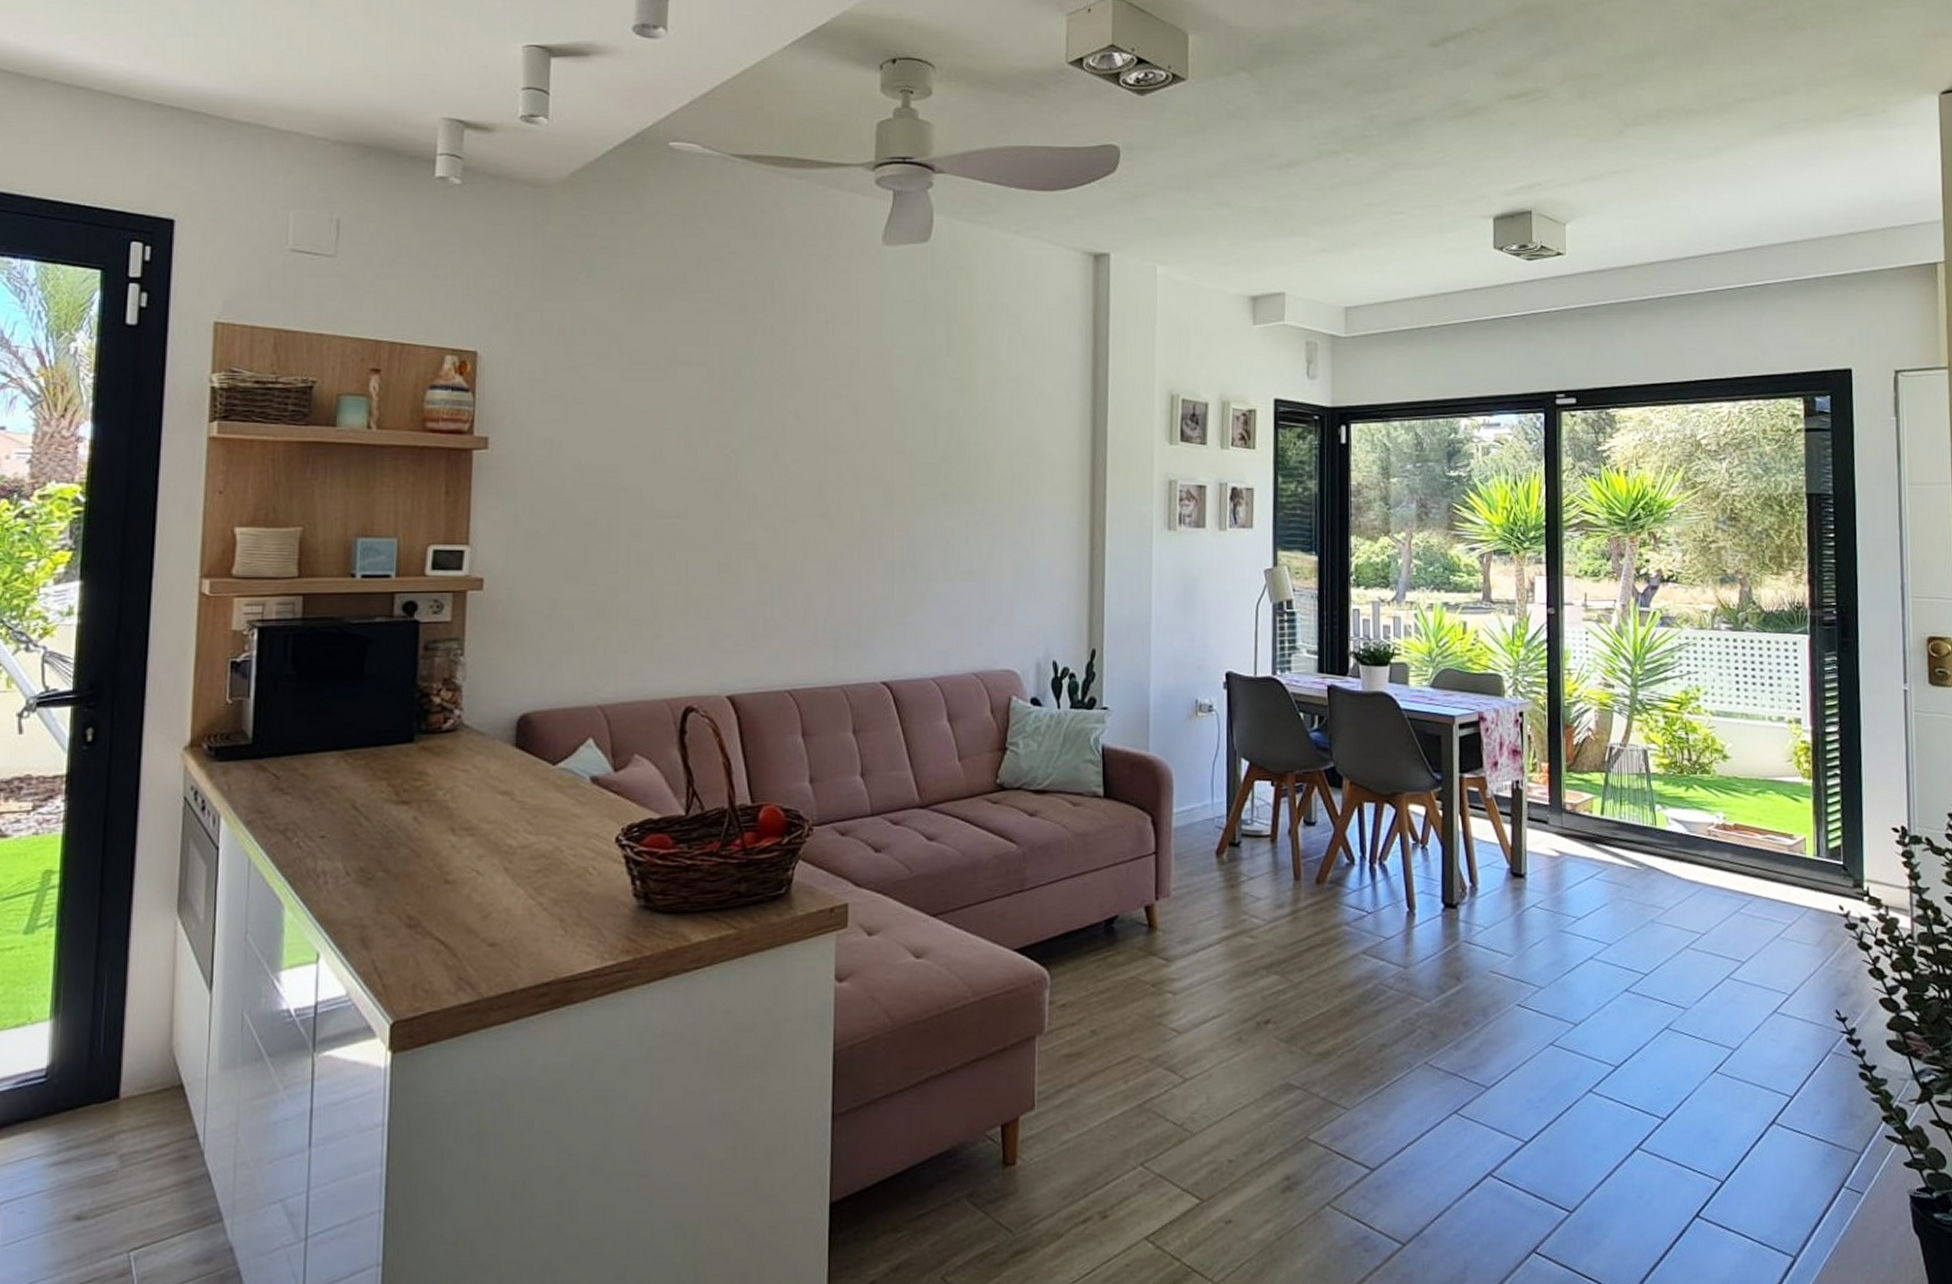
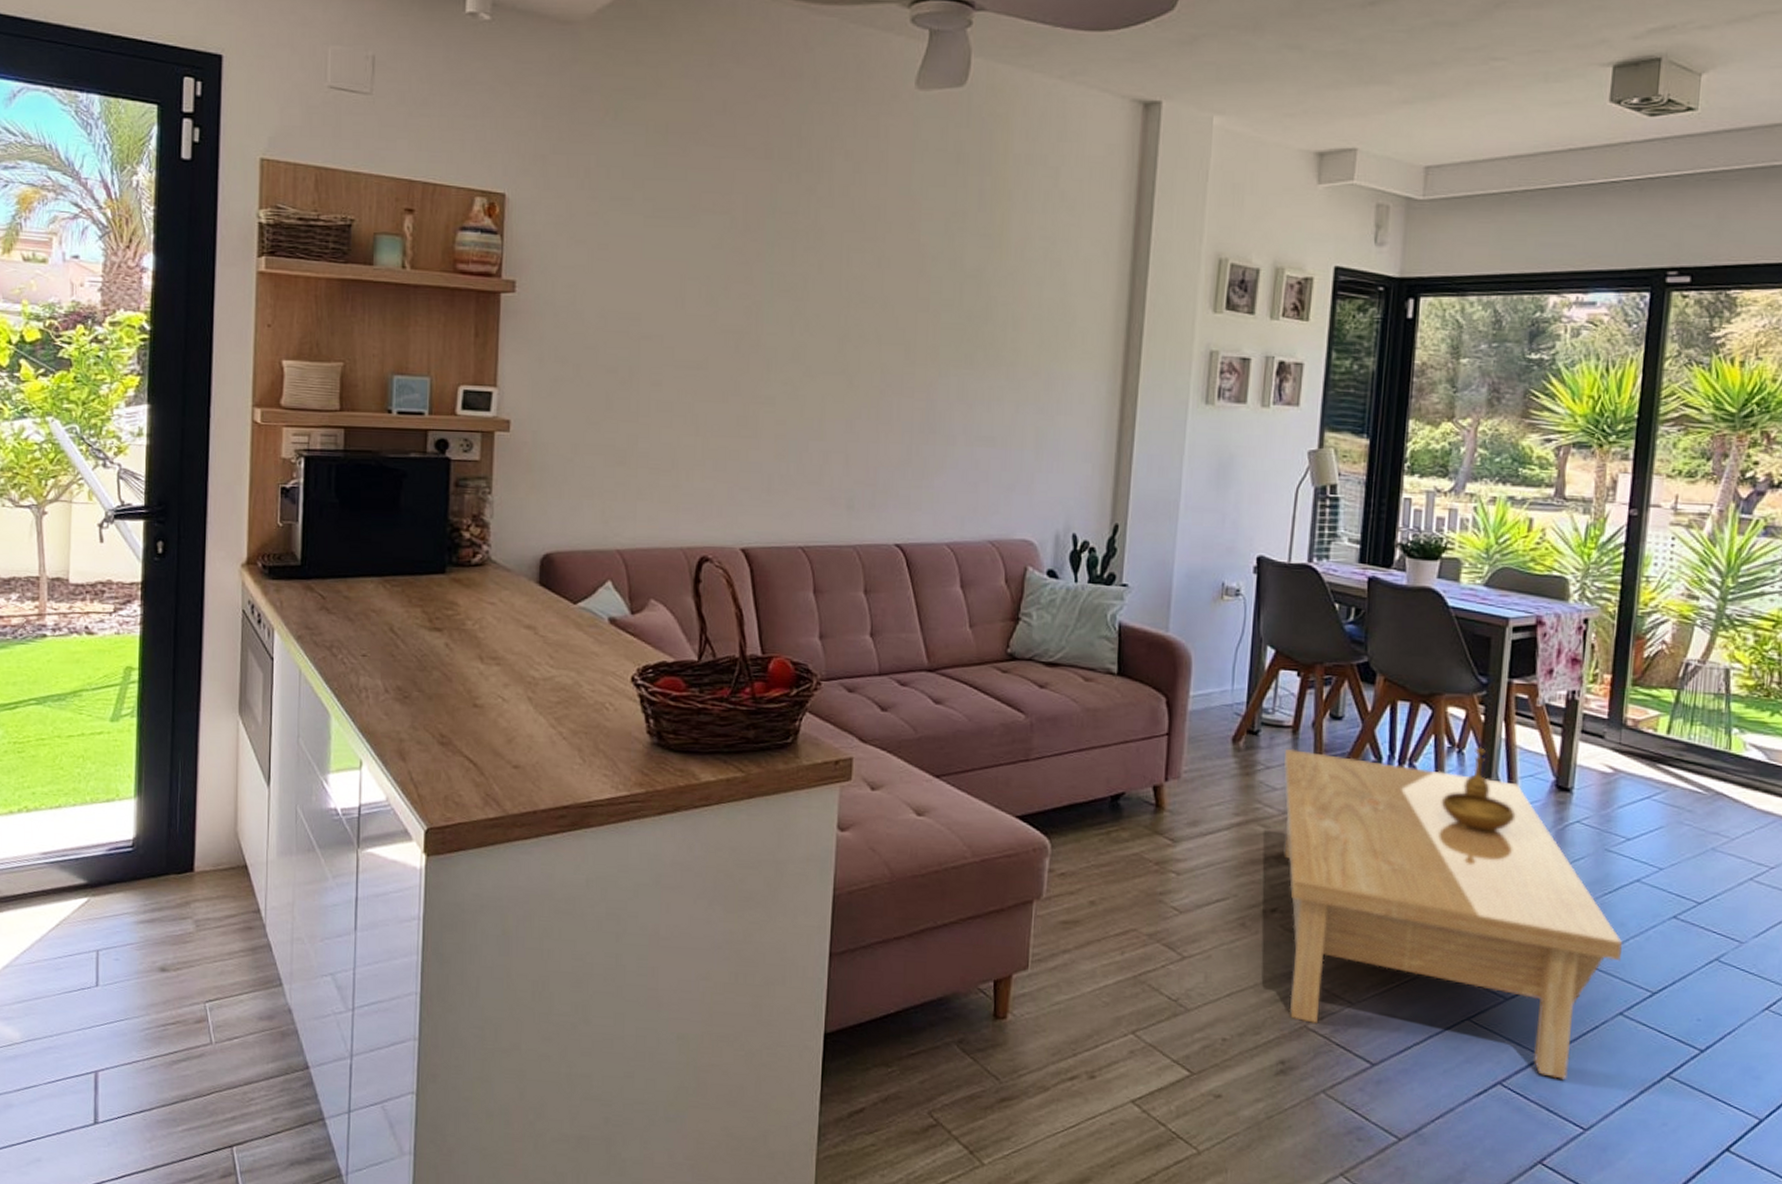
coffee table: none [1266,857,1585,1164] -> present [1283,748,1623,1080]
decorative bowl: none [1411,841,1479,925] -> present [1441,747,1516,834]

